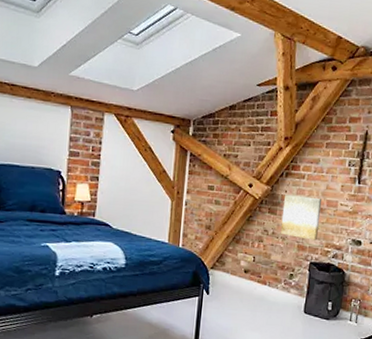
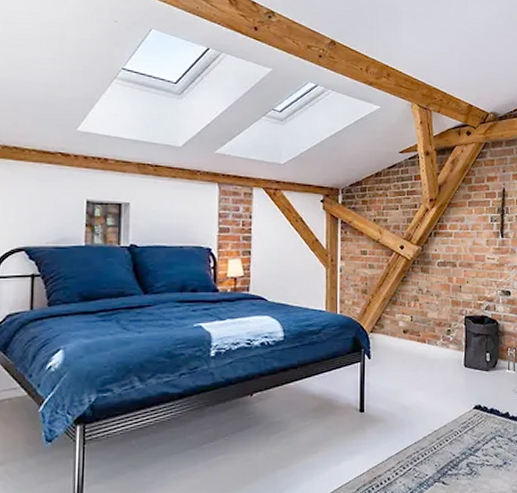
wall art: present [280,195,322,241] -> none [434,253,470,295]

